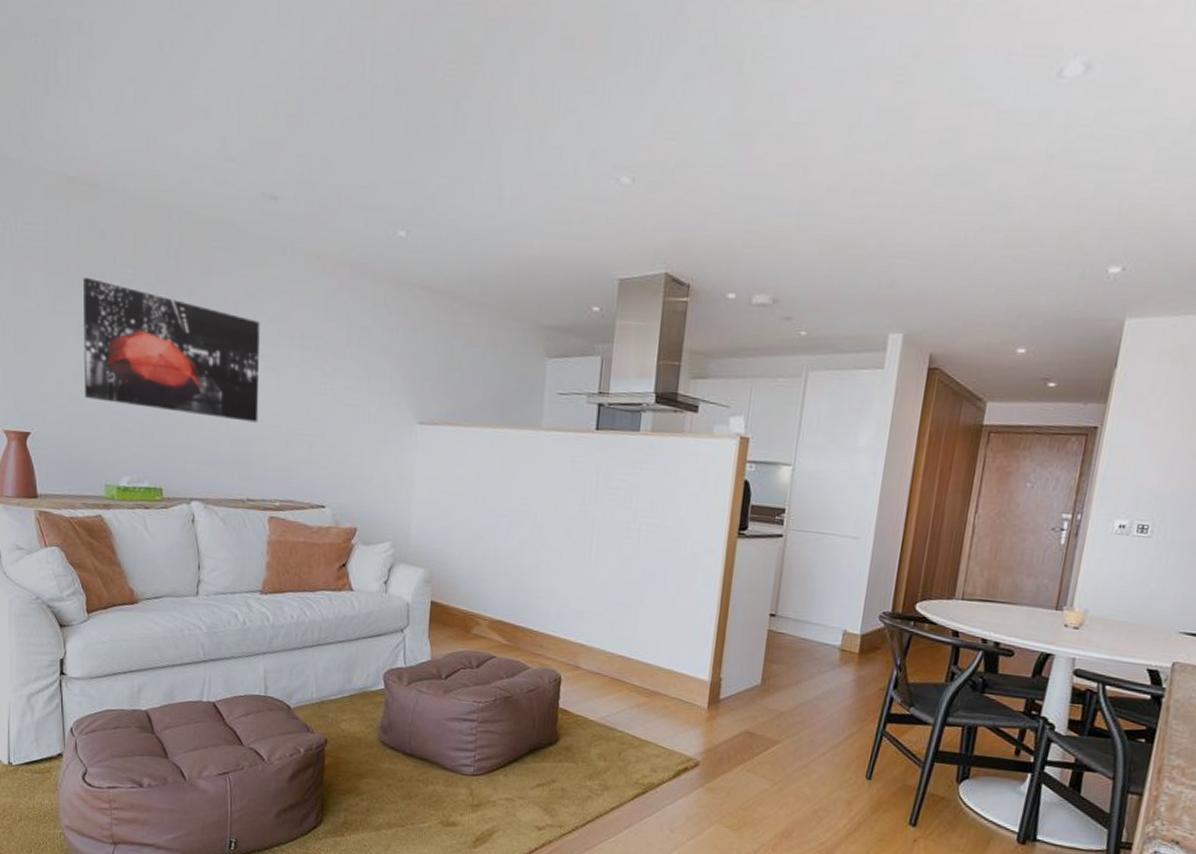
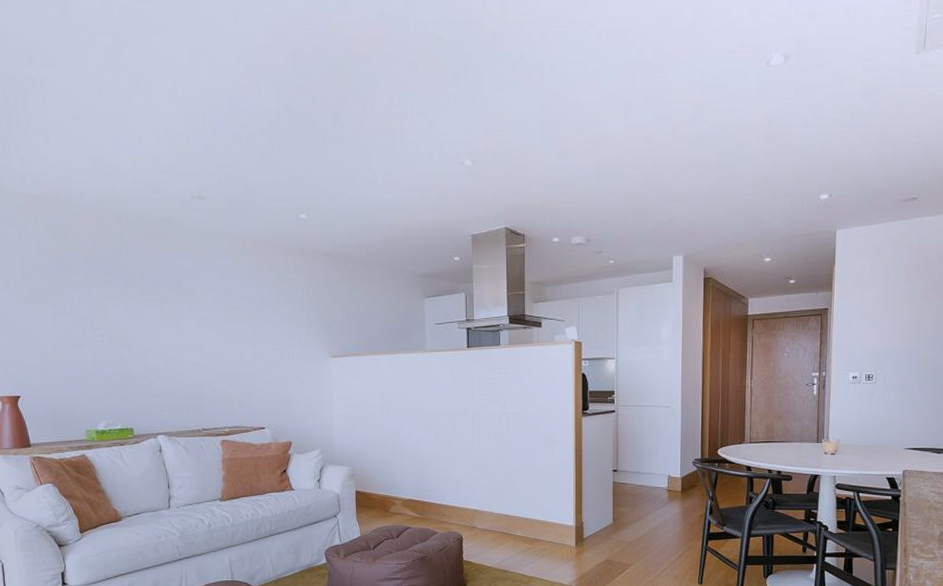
wall art: present [83,276,260,423] -> none [53,271,205,370]

